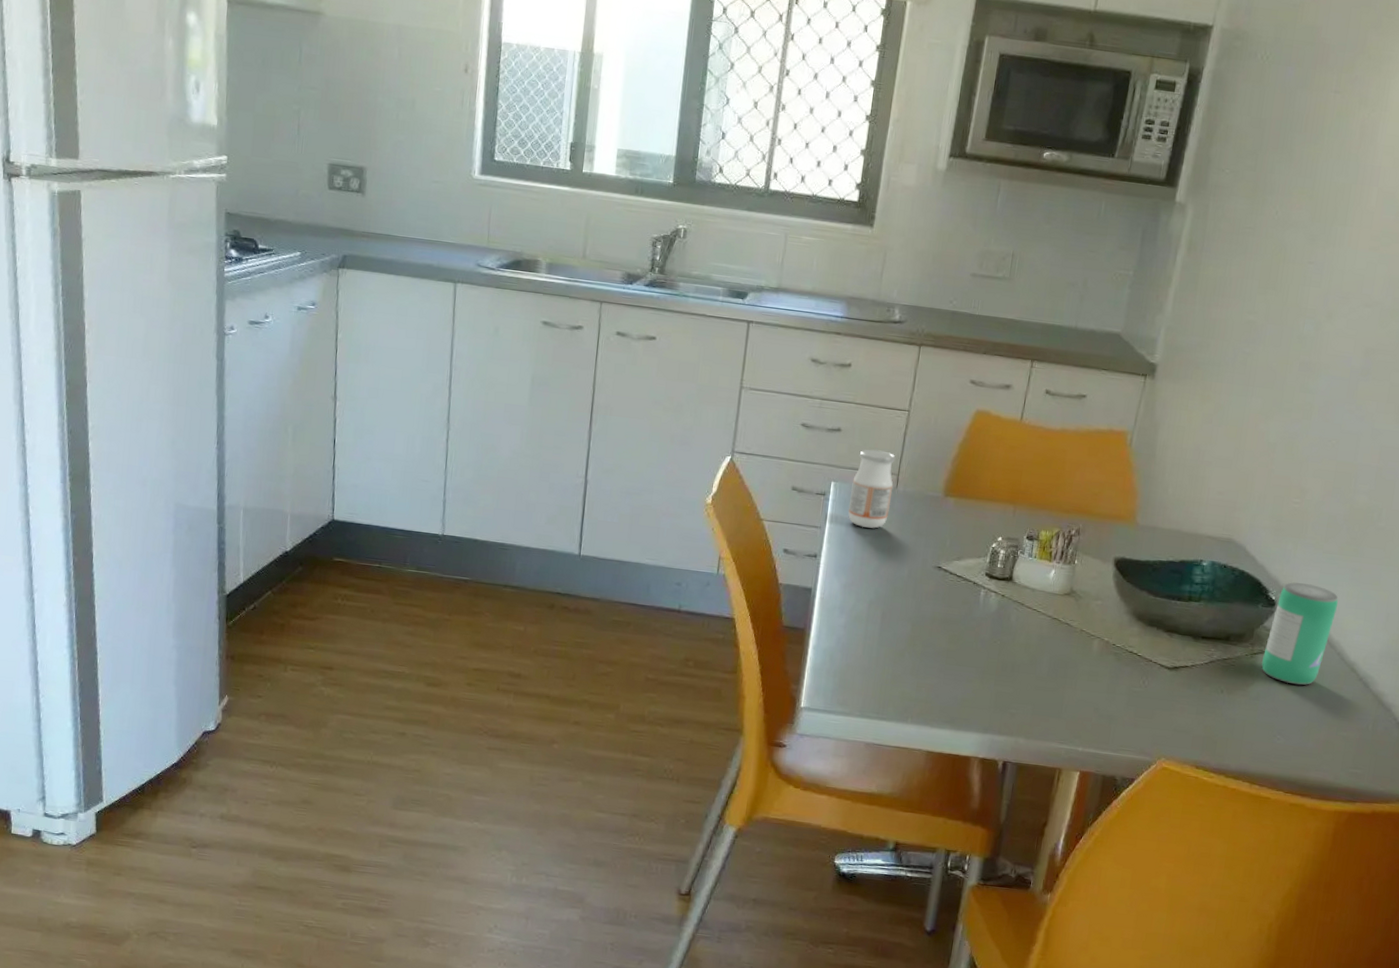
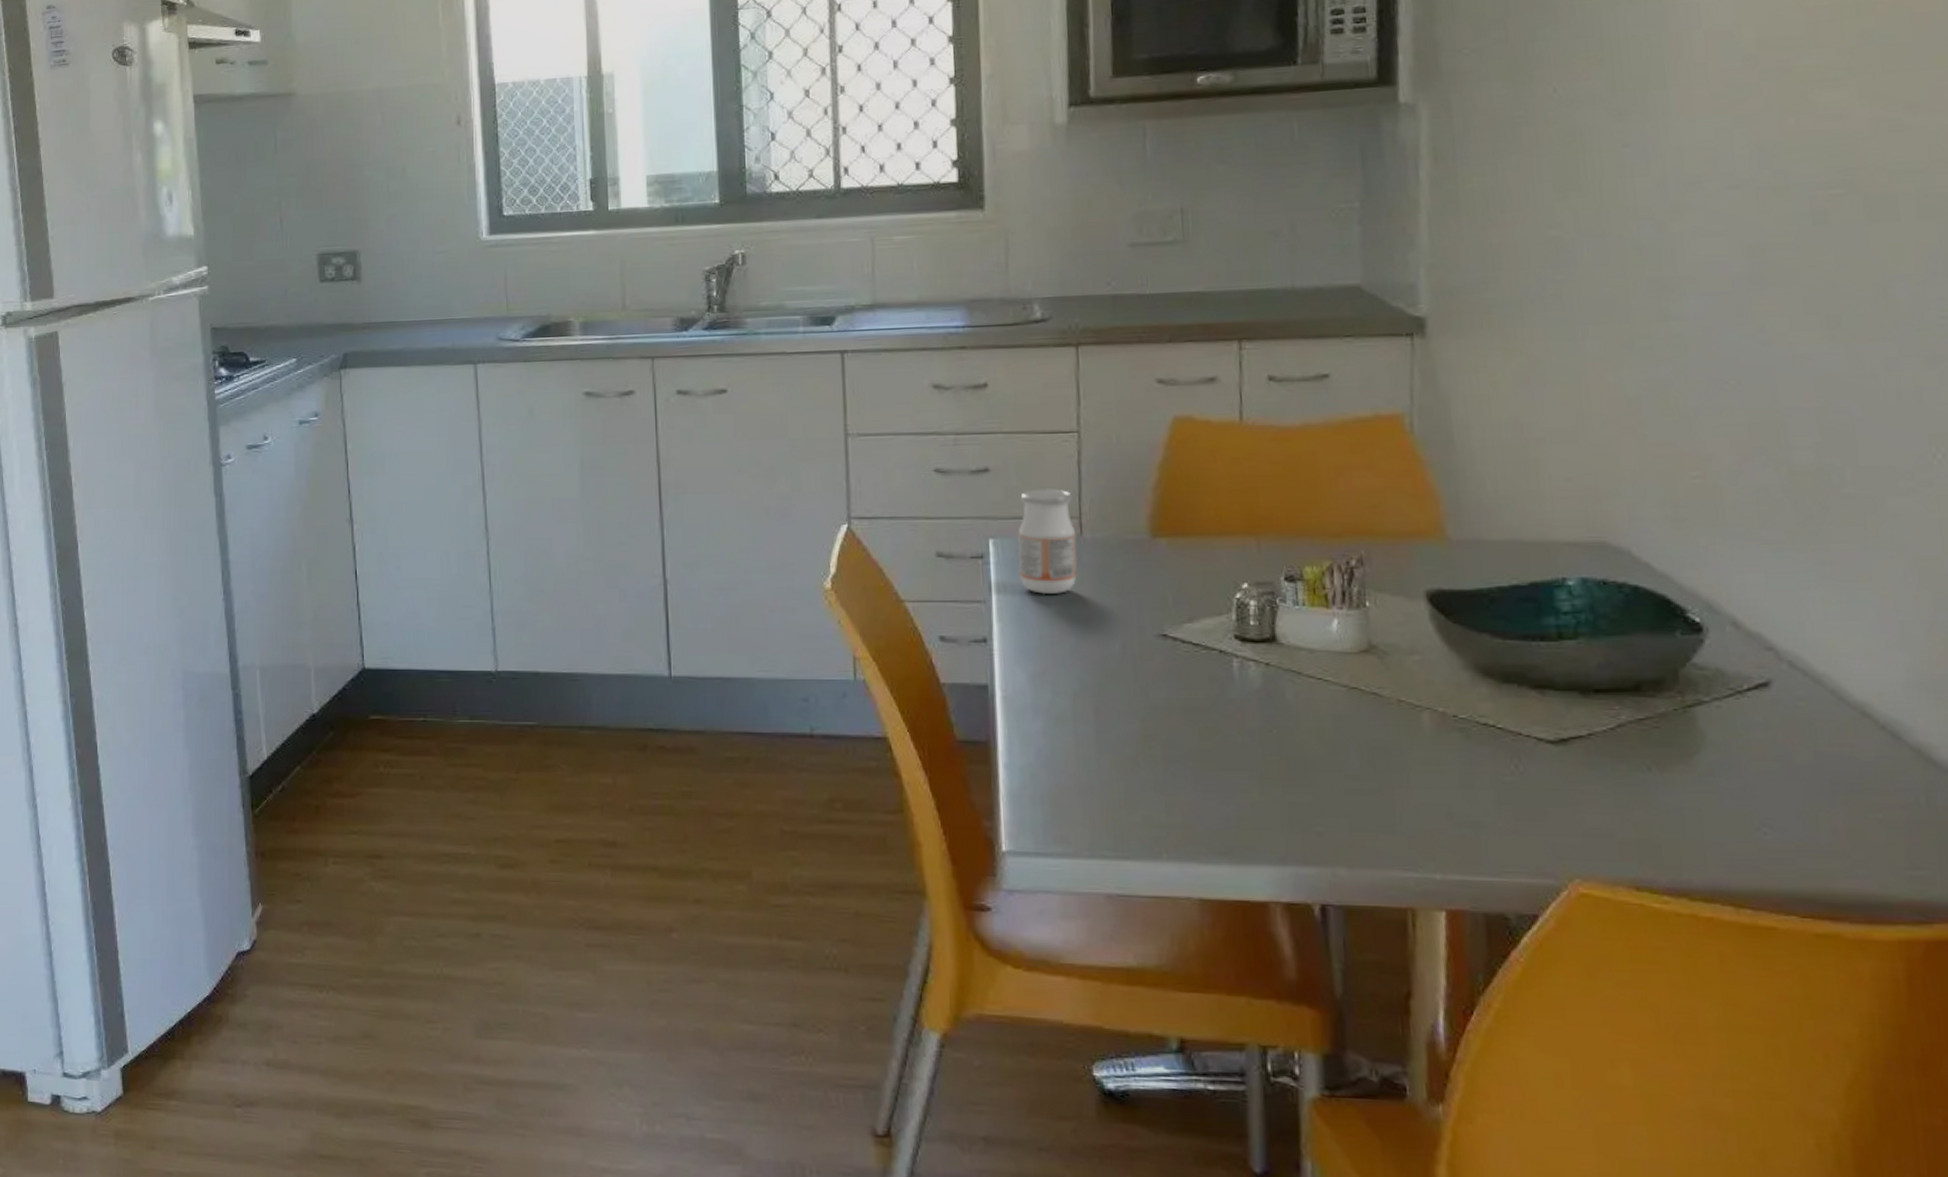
beverage can: present [1261,582,1338,685] -> none [1703,593,1810,747]

